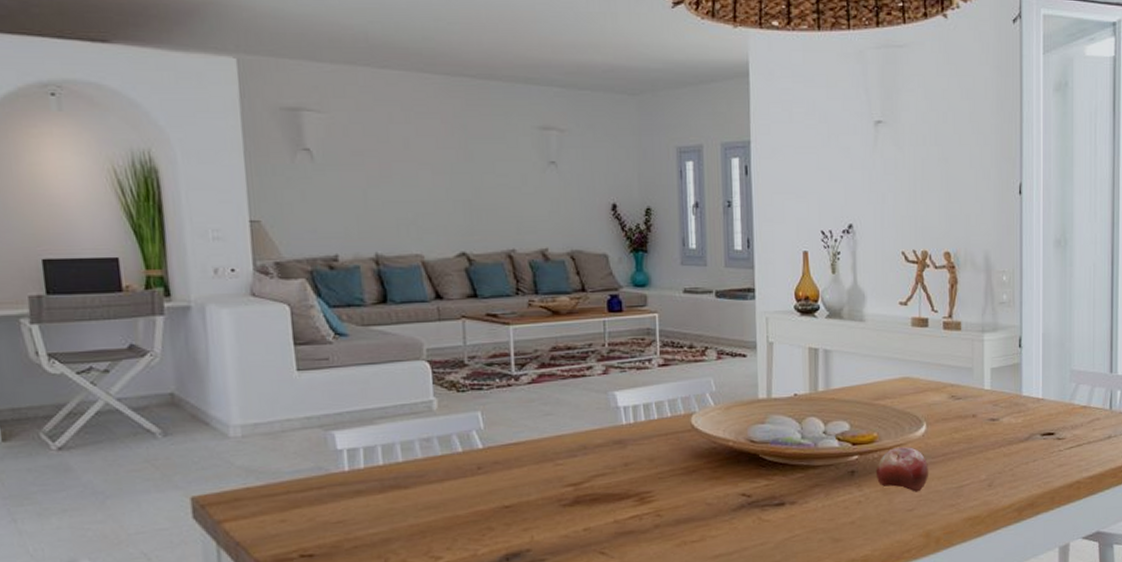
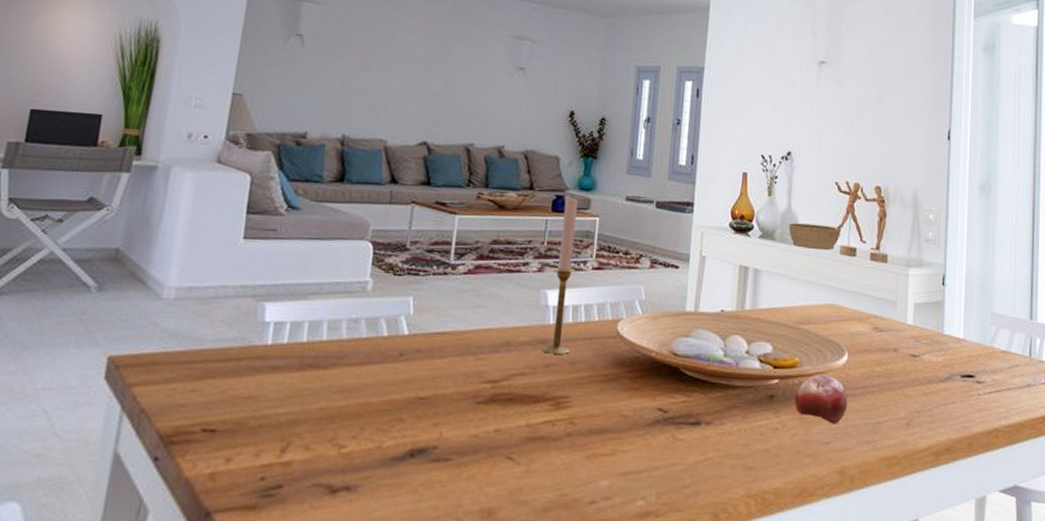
candlestick: none [617,293,647,453] -> present [542,195,579,354]
basket: none [855,298,912,324] -> present [788,223,842,250]

